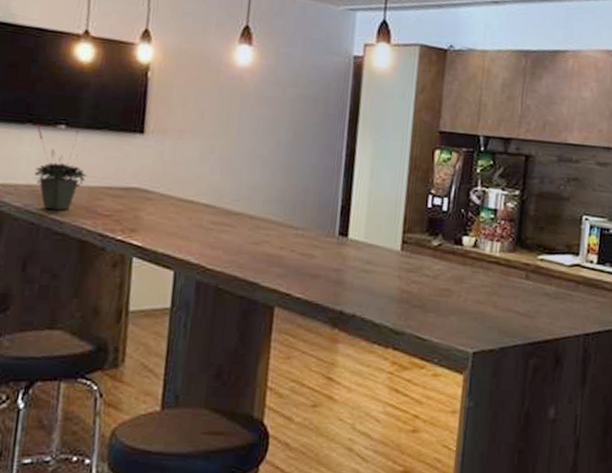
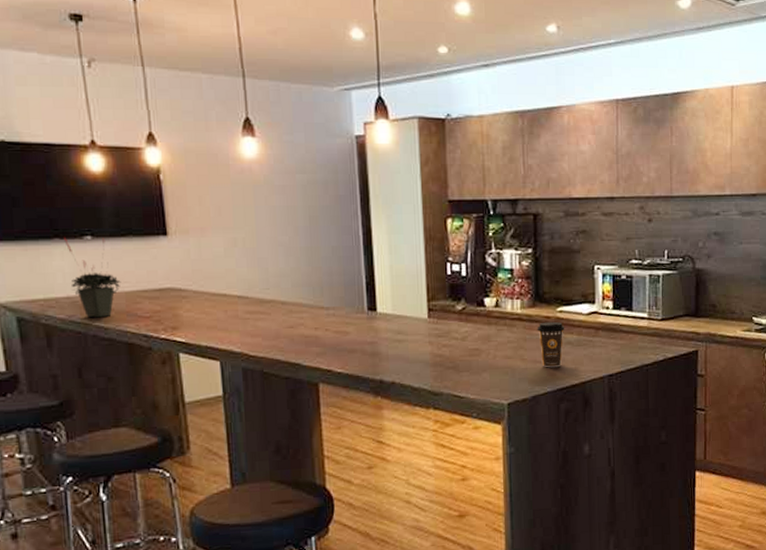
coffee cup: none [514,269,544,319] -> present [537,321,565,368]

